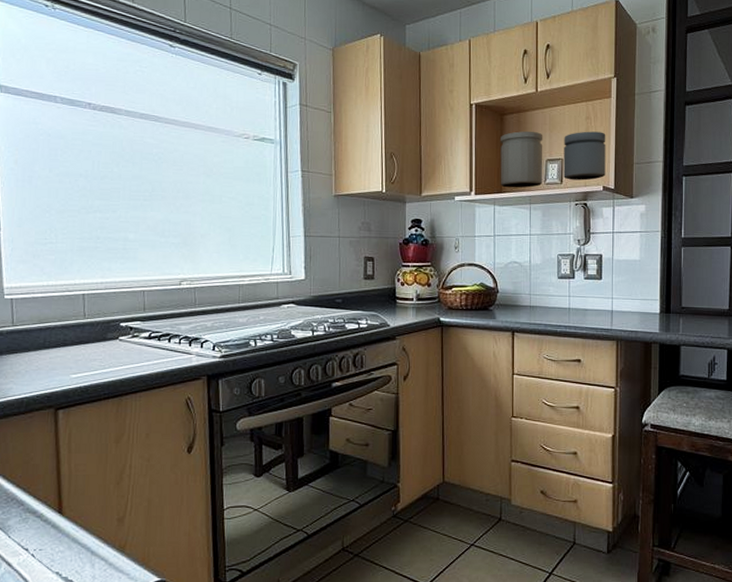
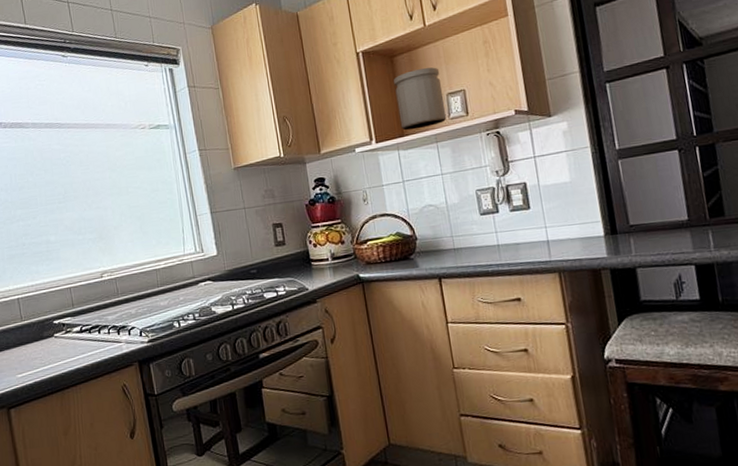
jar: present [564,131,606,181] -> none [462,53,516,110]

